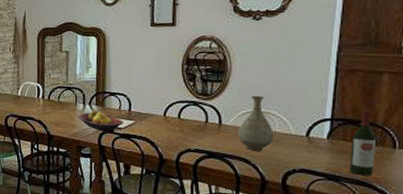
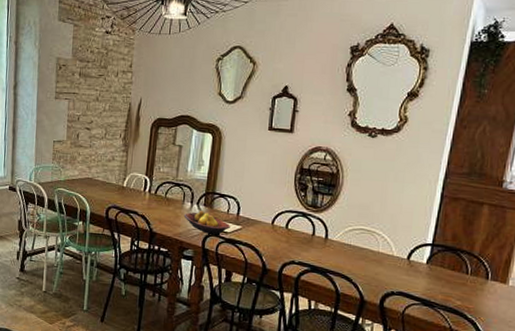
vase: present [238,95,274,151] -> none [342,213,377,270]
wine bottle: present [349,110,376,176] -> none [444,238,471,305]

